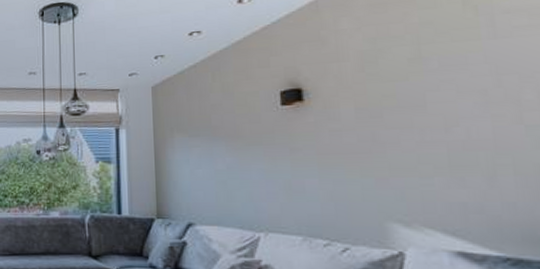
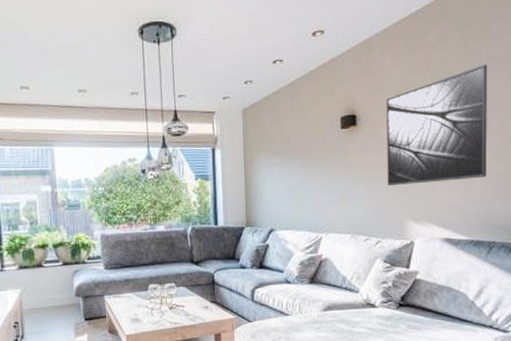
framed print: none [345,19,523,177] -> present [387,64,488,186]

